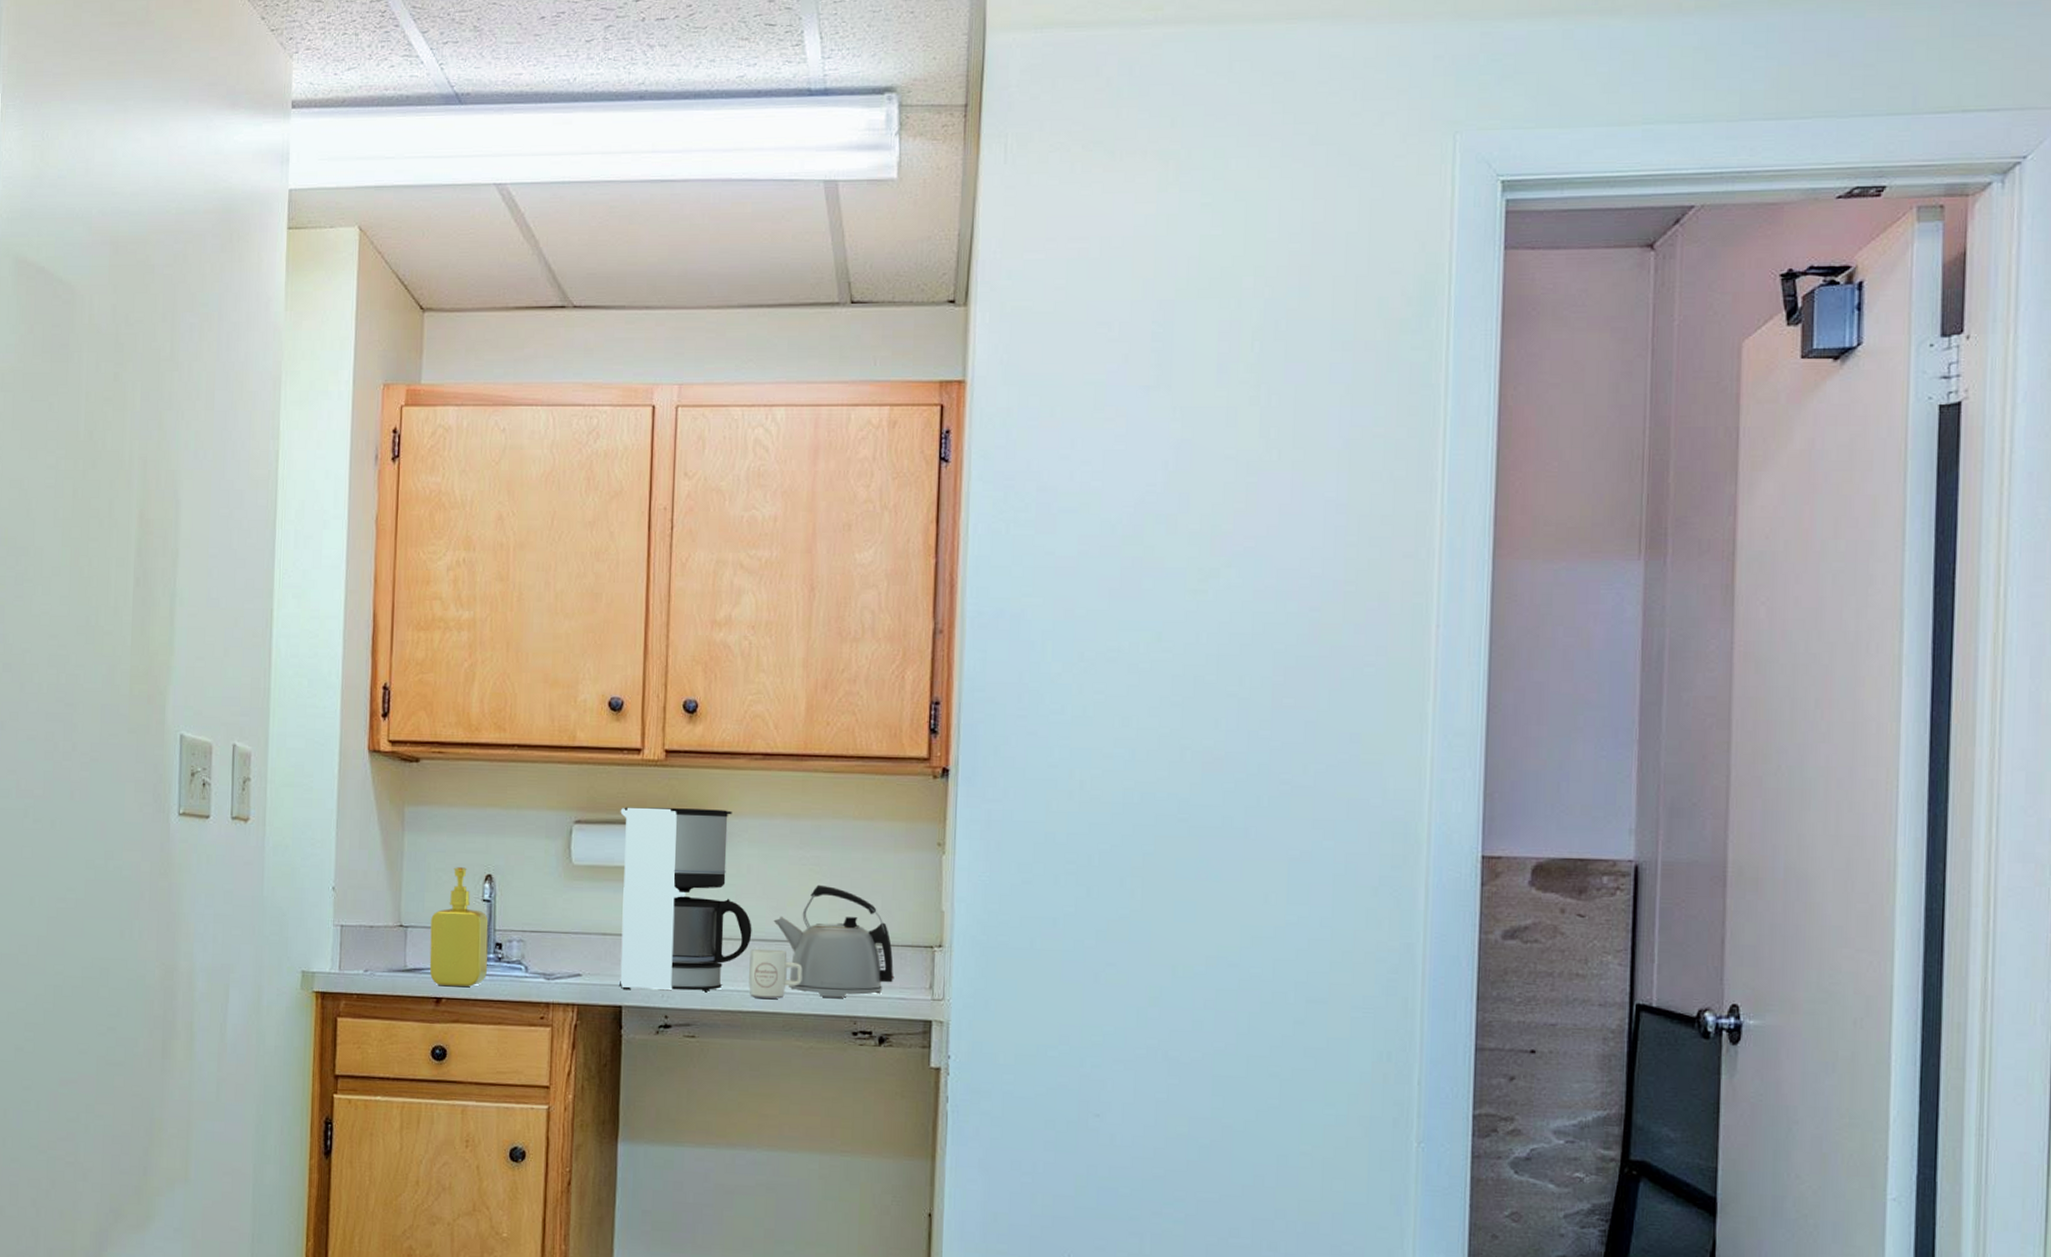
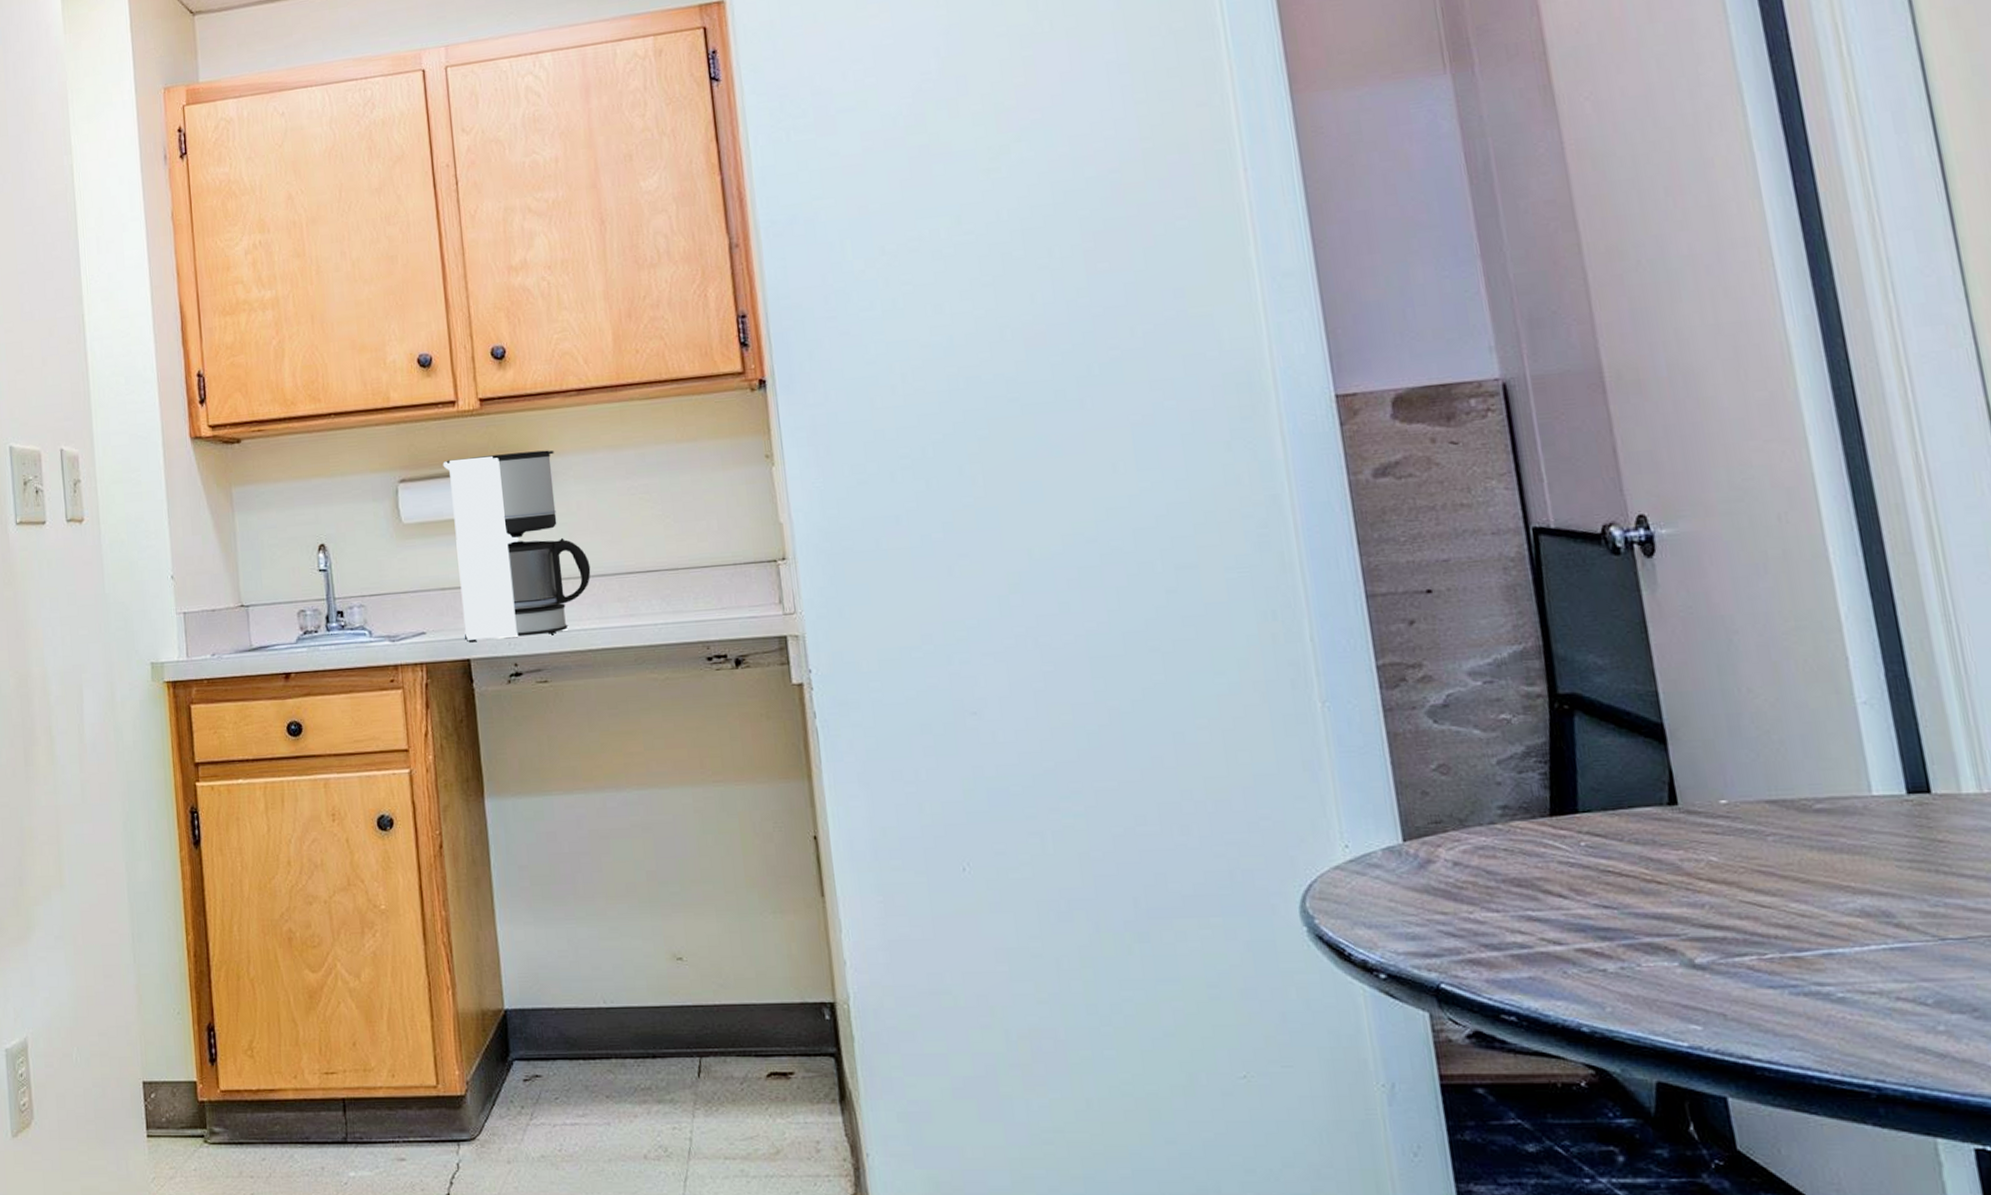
soap dispenser: present [429,867,489,987] -> none [270,540,333,661]
mug: present [749,949,803,999] -> none [591,583,648,635]
kettle: present [773,884,894,998] -> none [610,512,742,625]

